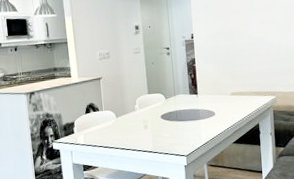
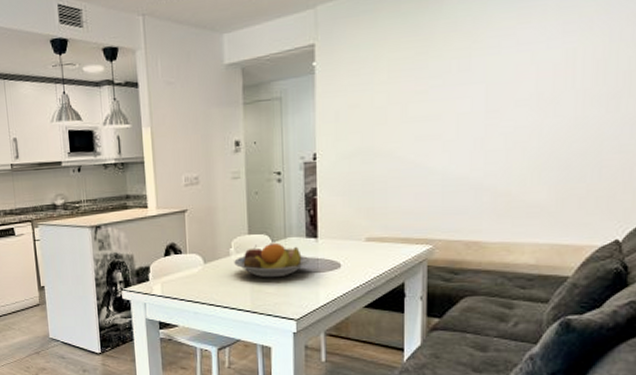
fruit bowl: none [138,99,194,126] -> present [234,242,311,278]

